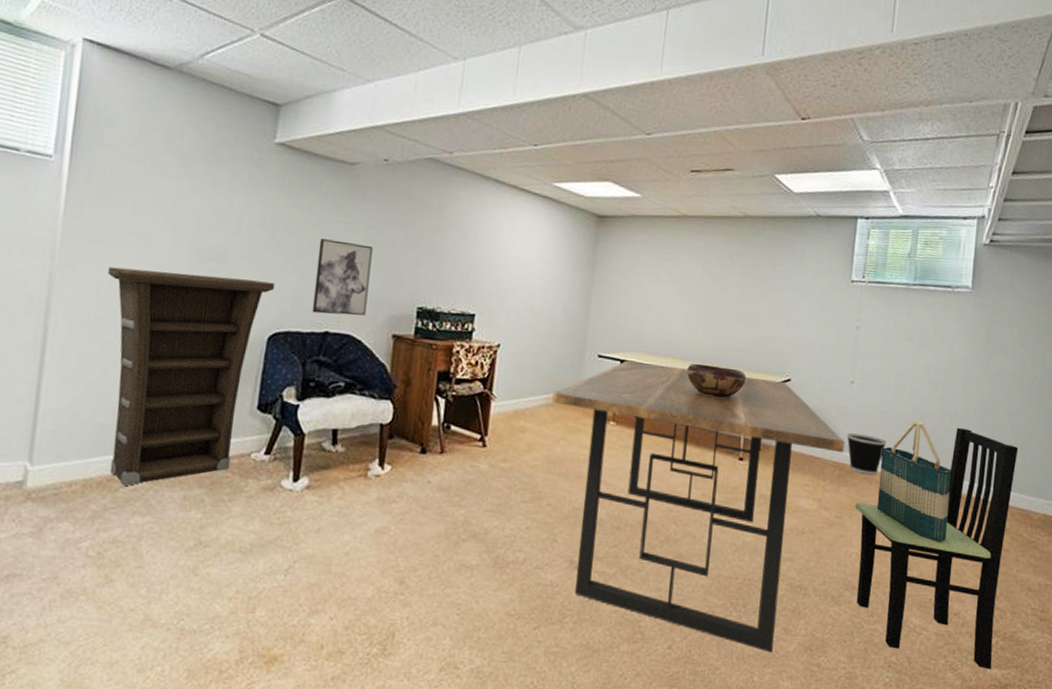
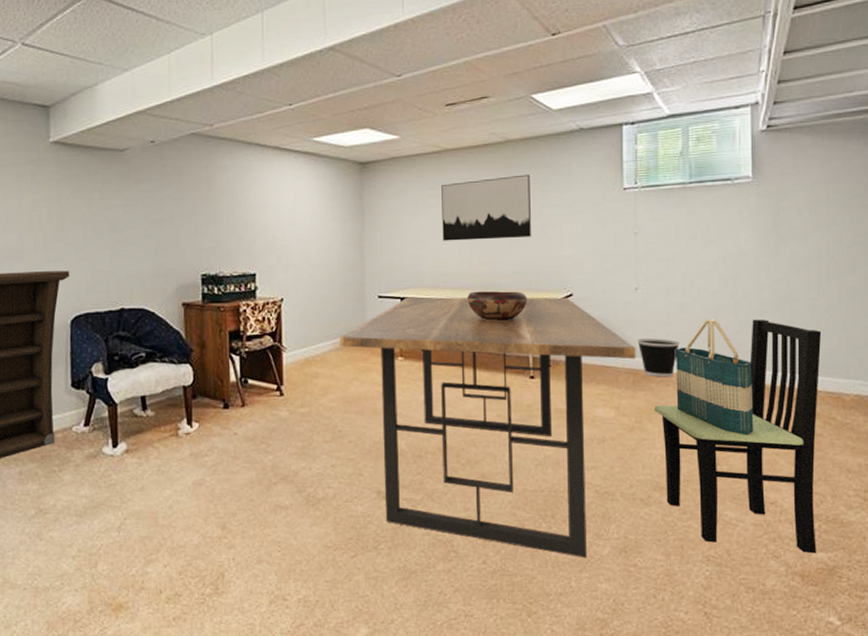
wall art: present [312,238,373,316] -> none [103,223,155,293]
wall art: none [670,250,764,316] -> present [441,174,531,241]

